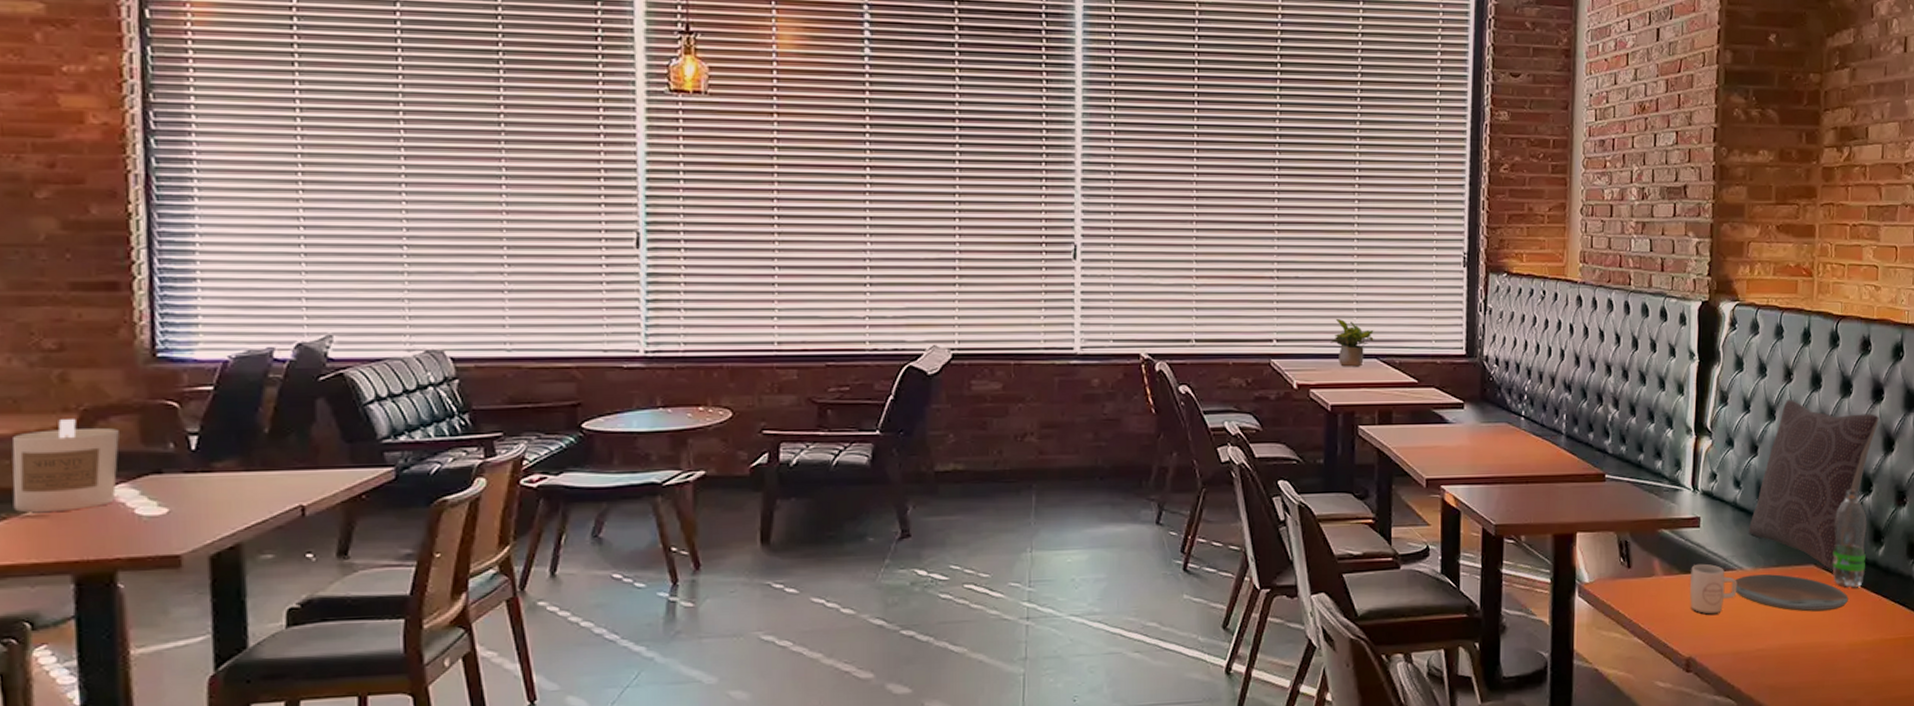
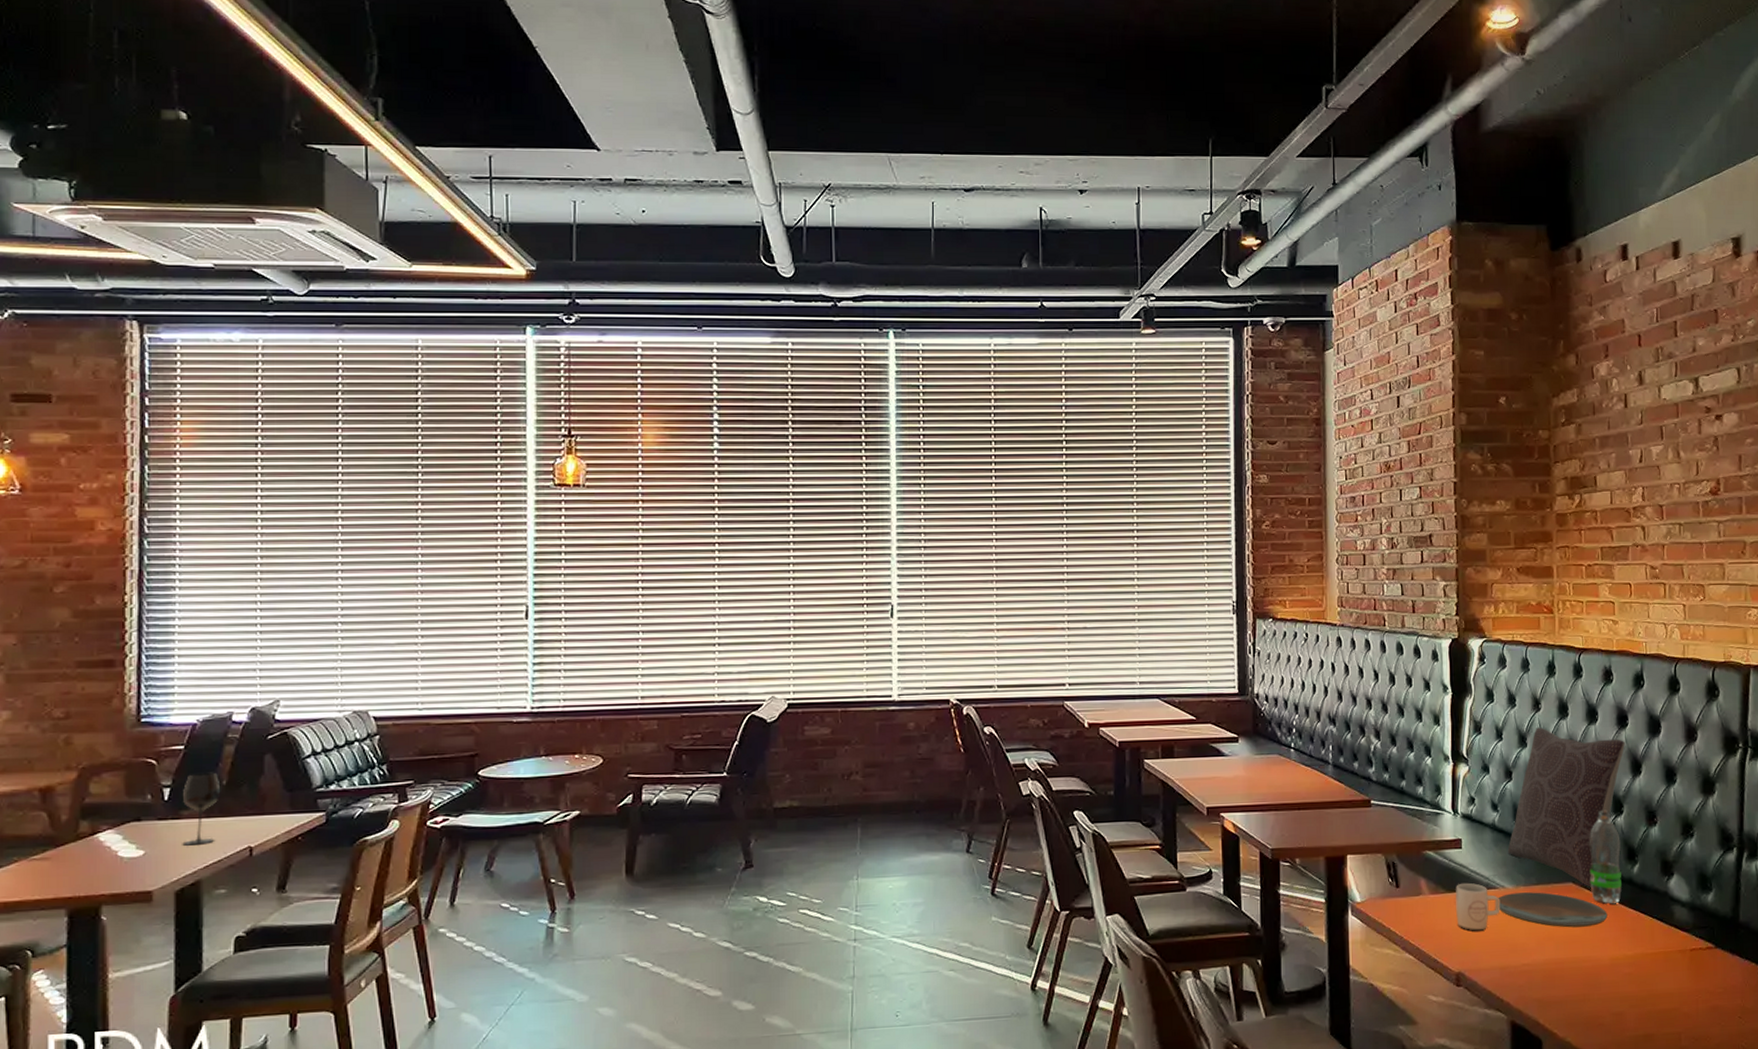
candle: present [11,419,120,513] -> none [23,776,108,857]
wine glass: none [215,418,263,504] -> present [182,772,221,846]
potted plant: present [1330,318,1374,367] -> none [1117,663,1155,707]

